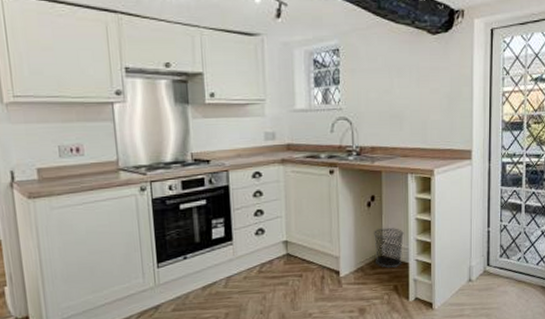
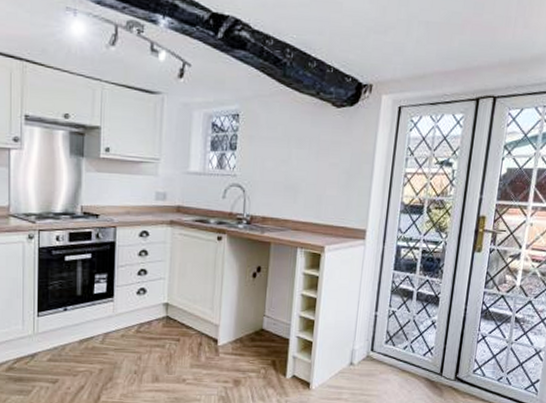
waste bin: present [373,227,404,268] -> none [255,300,287,342]

